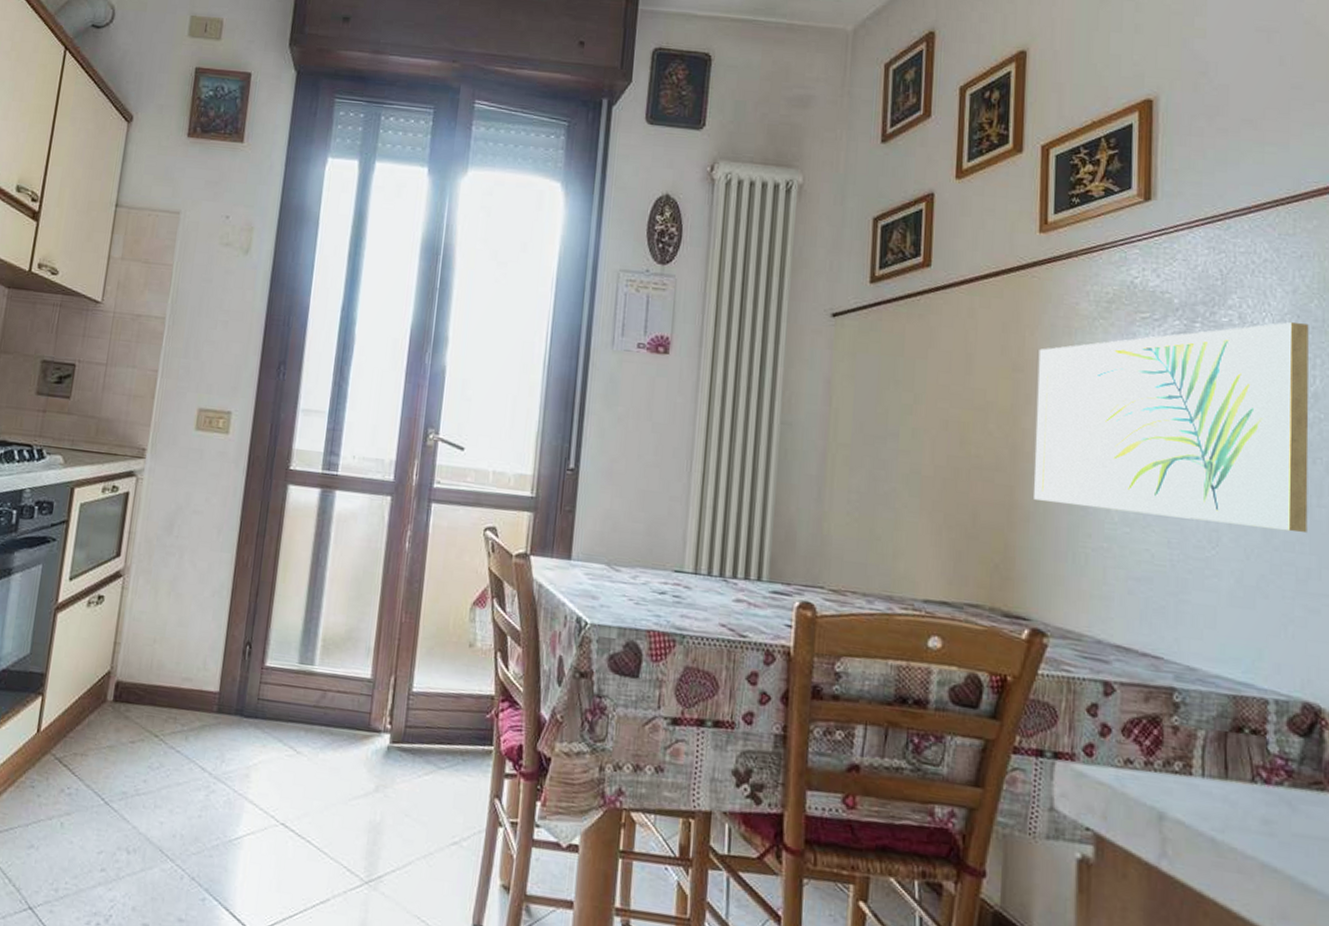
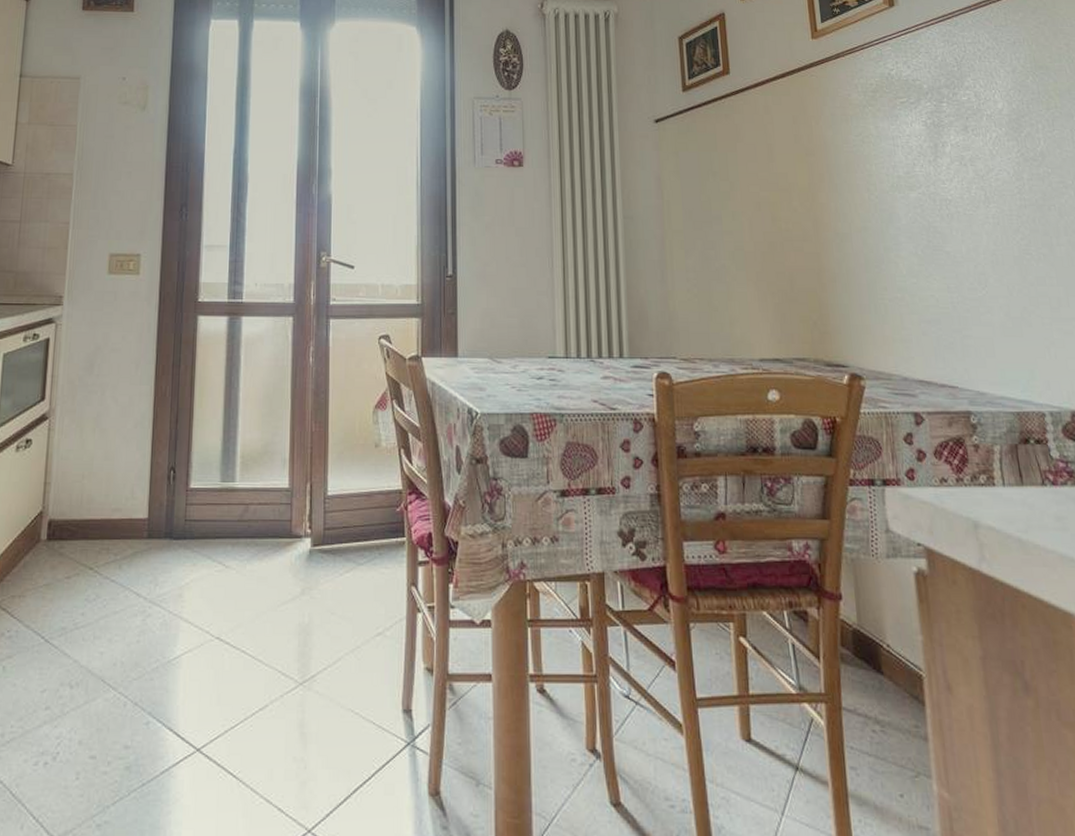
wall art: present [1034,322,1309,533] -> none [824,96,1053,269]

